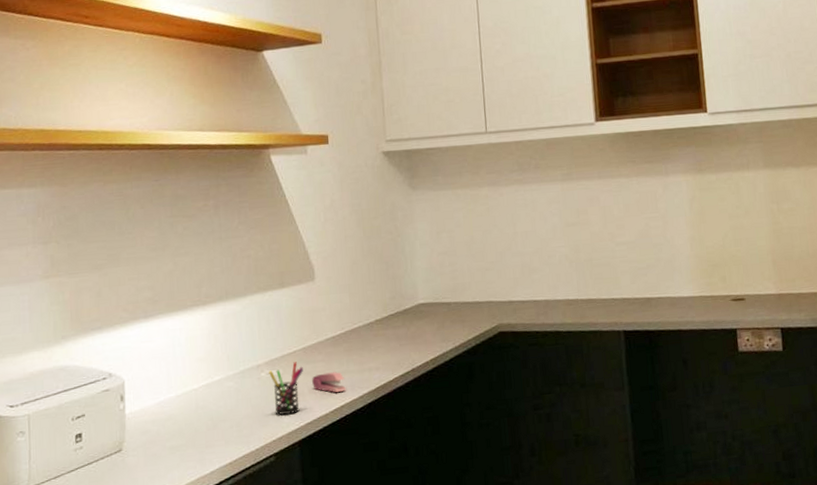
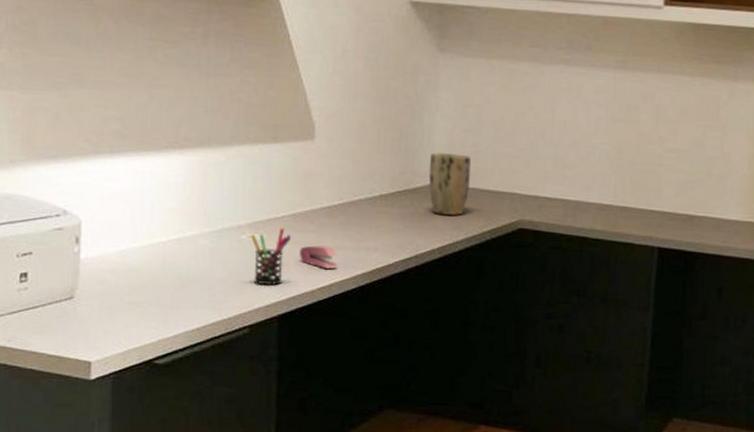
plant pot: none [414,274,452,330] -> present [428,152,472,215]

